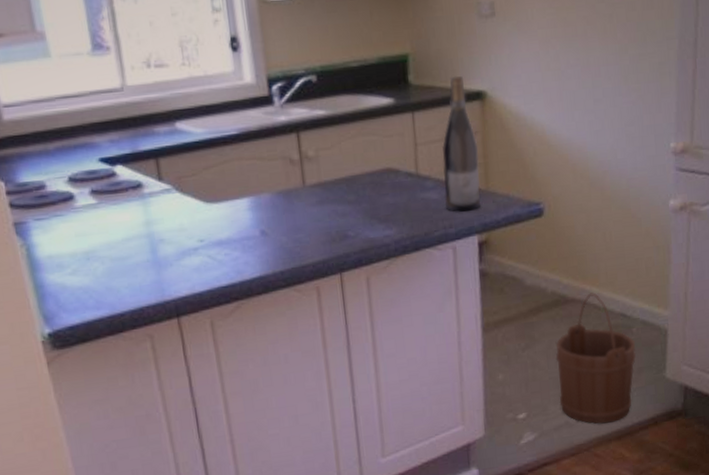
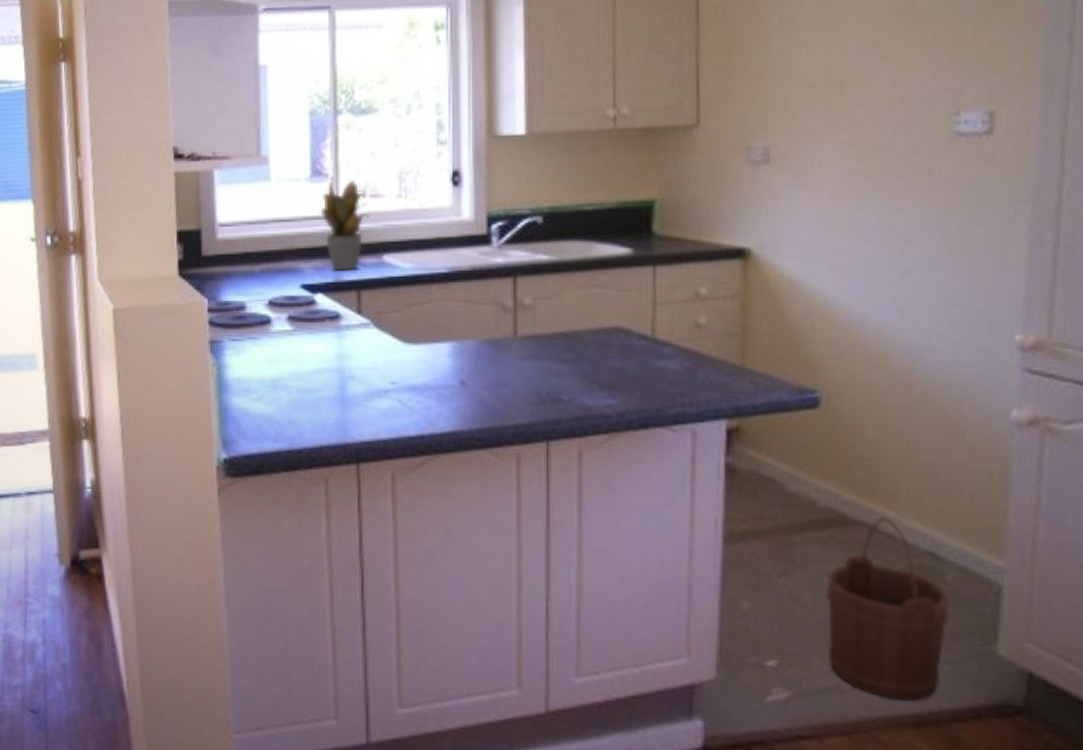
potted plant: none [107,48,158,142] -> present [320,176,370,271]
wine bottle: present [441,75,481,212] -> none [685,228,736,389]

